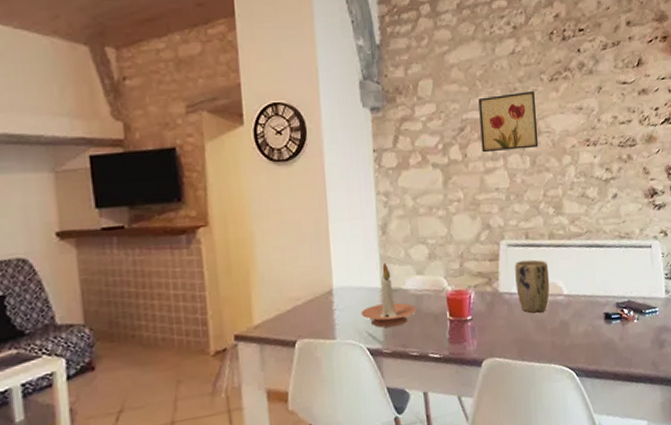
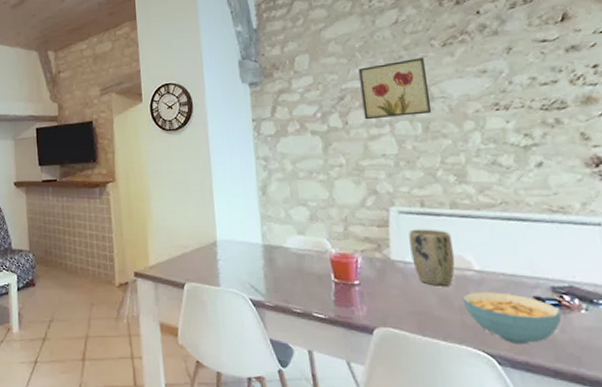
candle holder: present [361,263,416,328] -> none [243,221,298,282]
cereal bowl: none [554,312,622,356] -> present [462,291,562,345]

